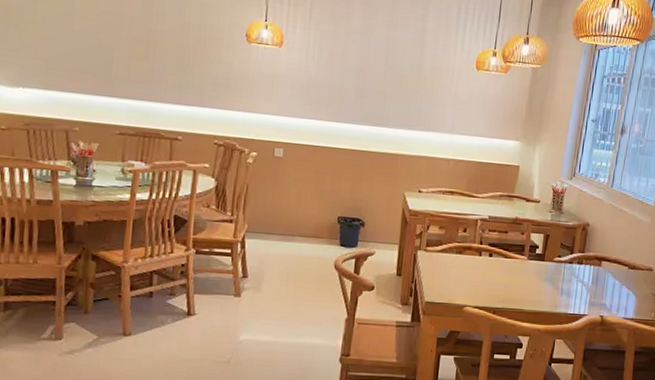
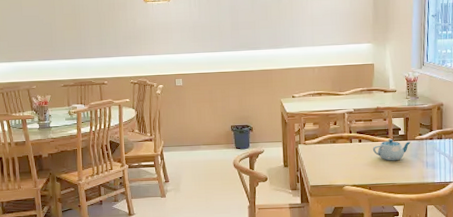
teapot: none [503,257,548,284] -> present [372,139,411,161]

